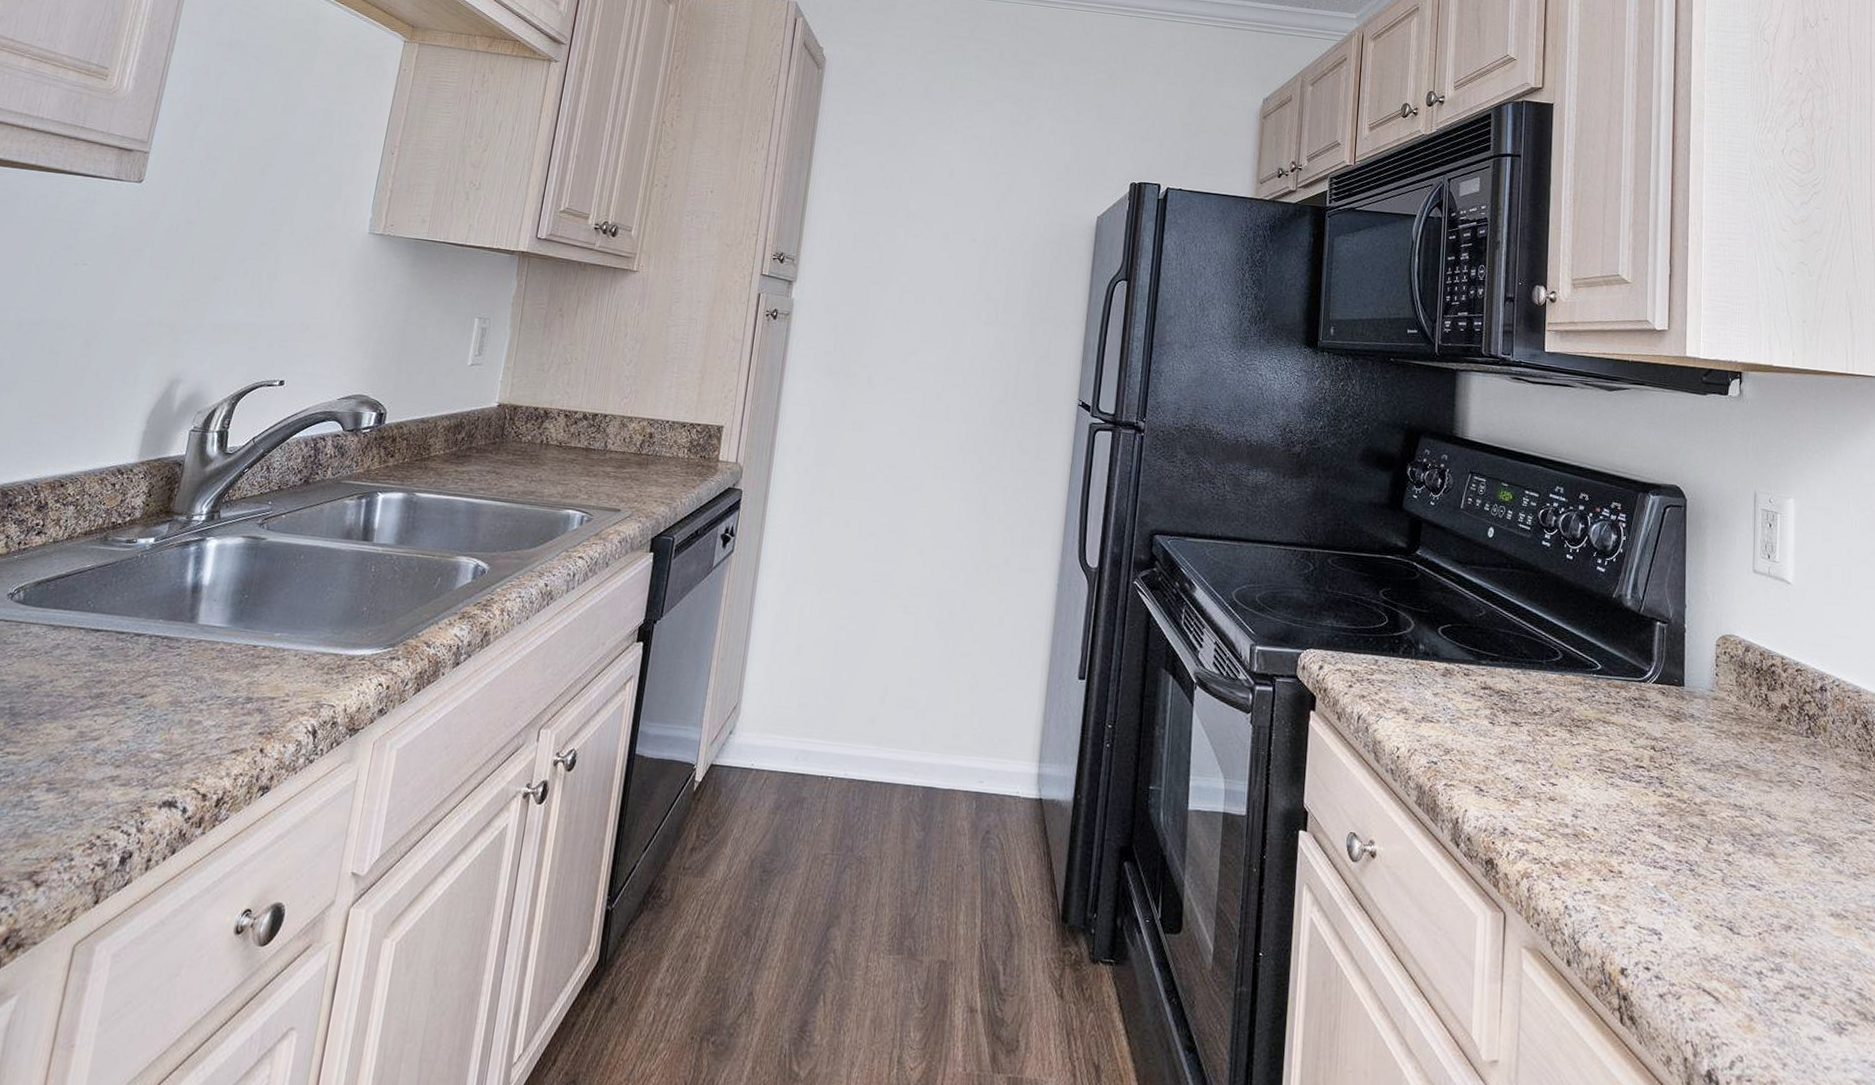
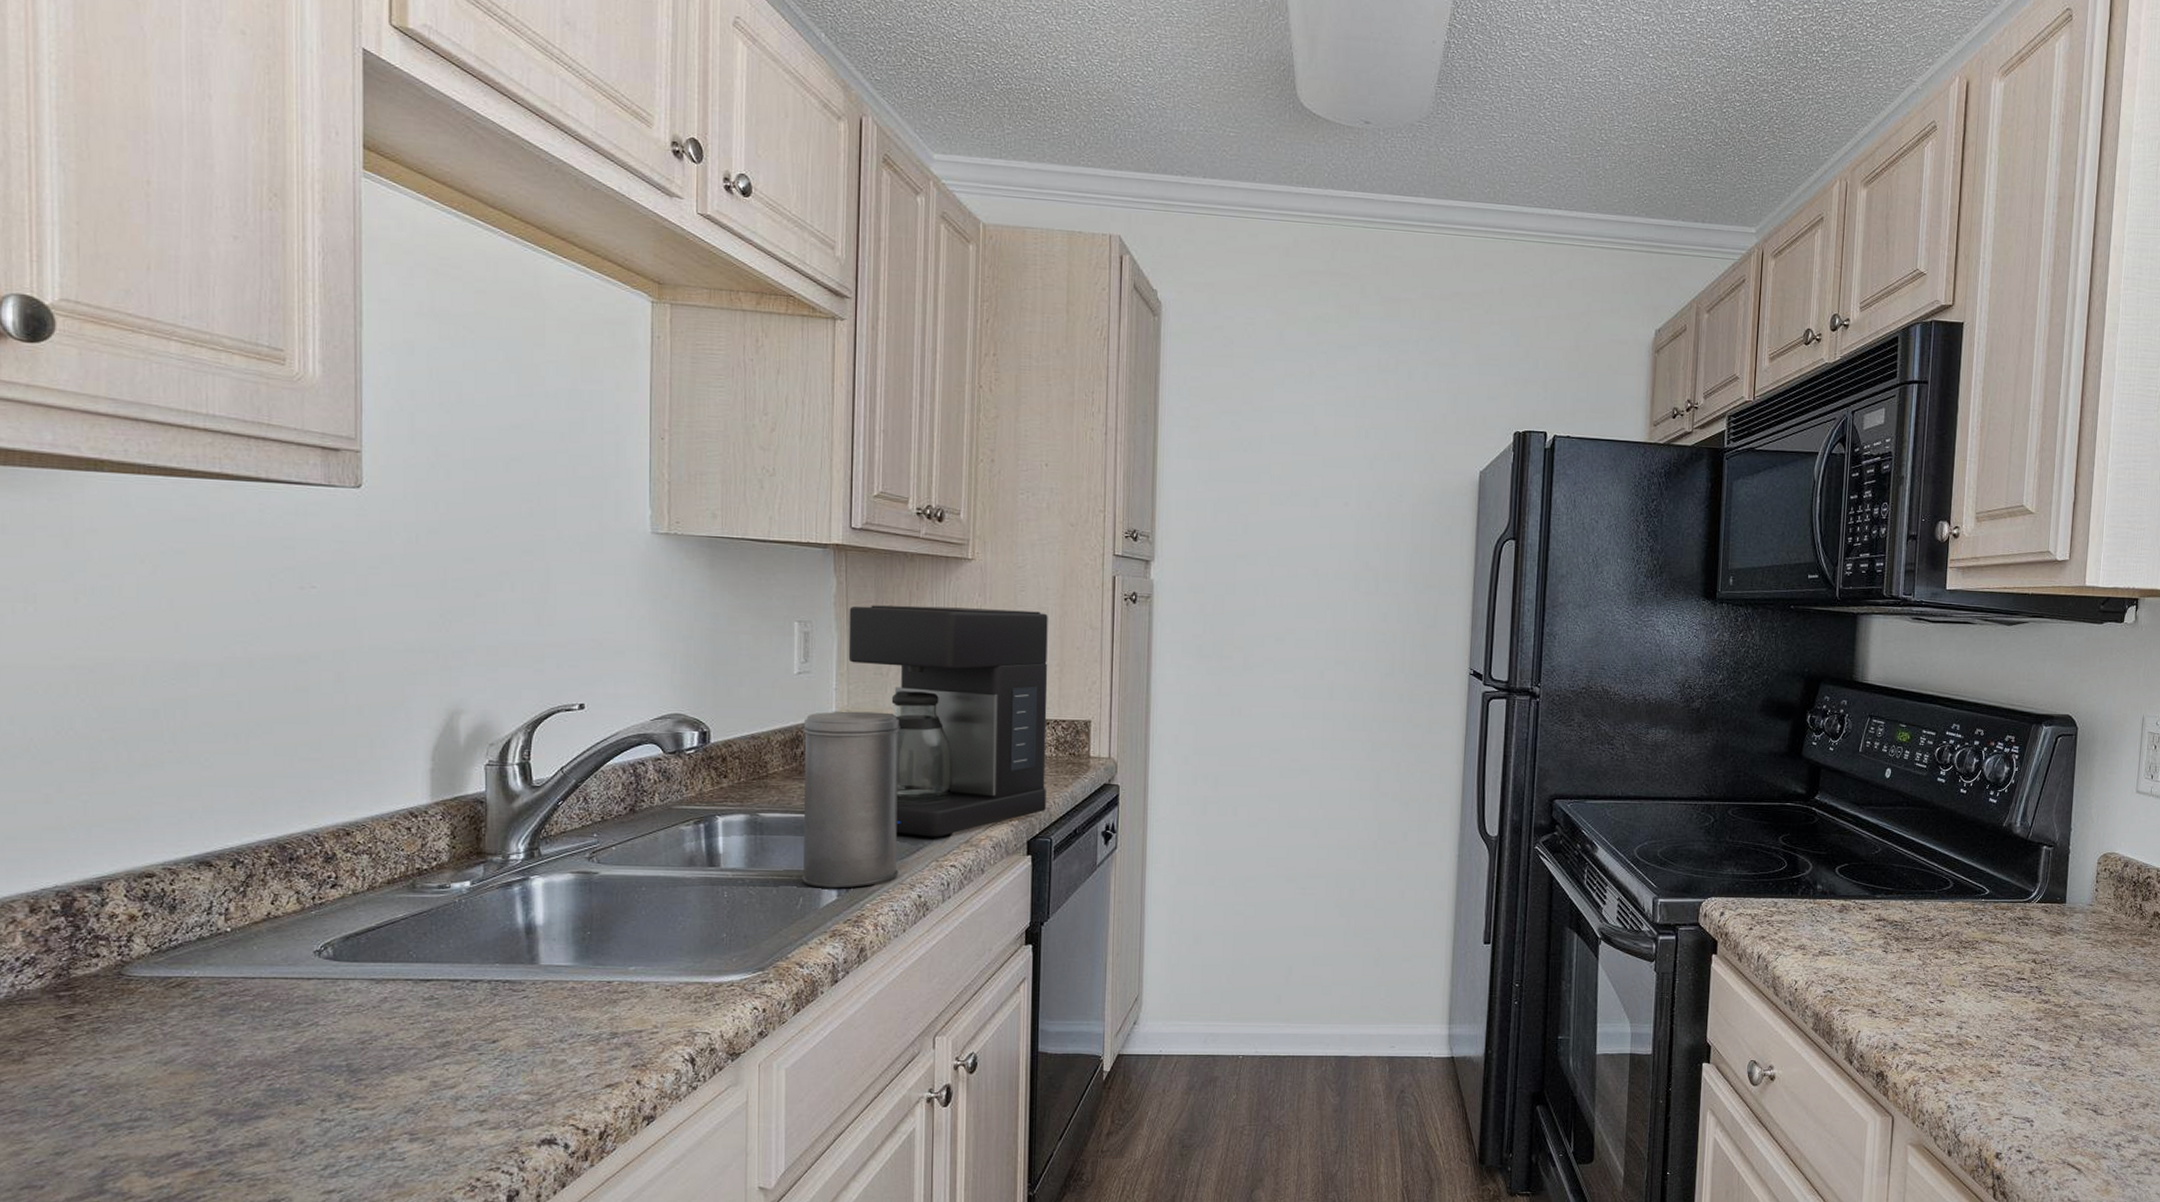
canister: none [442,402,553,572] -> present [801,711,900,889]
coffee maker: none [516,307,697,528] -> present [848,605,1048,837]

